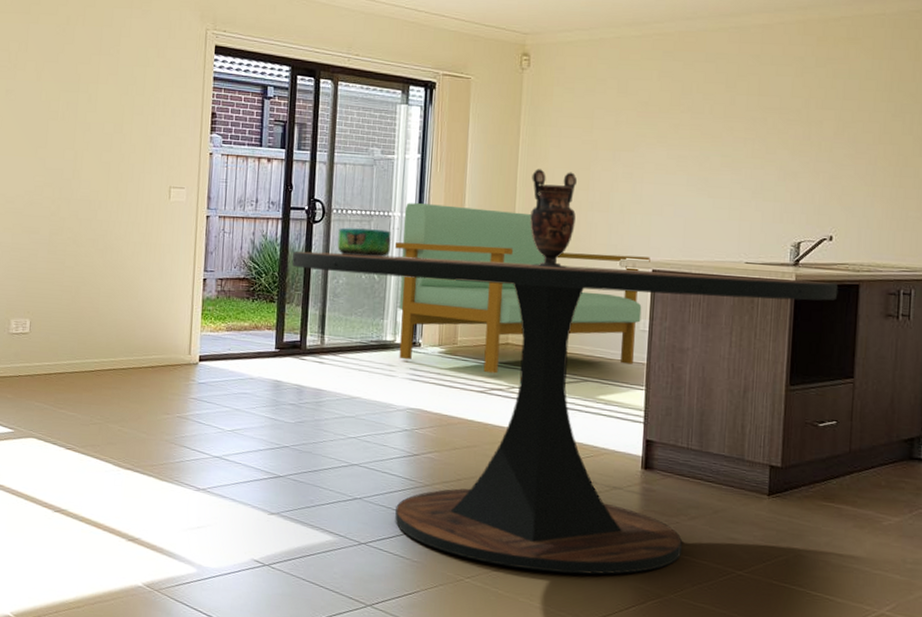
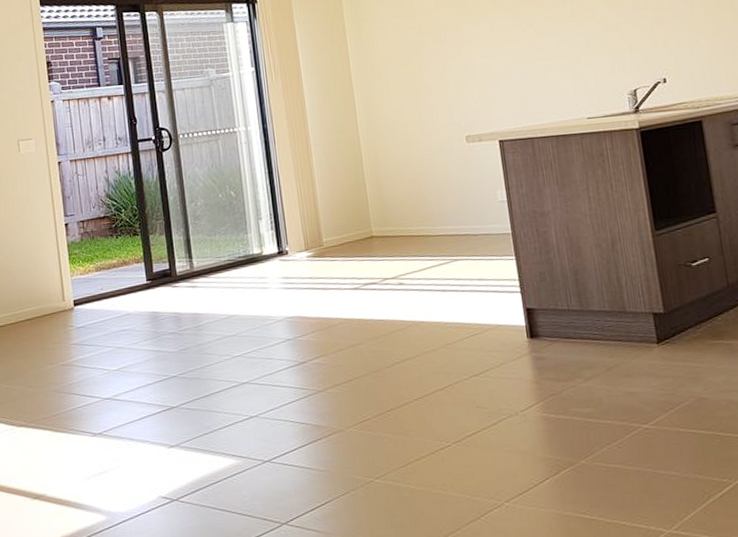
dining table: present [292,251,838,575] -> none [147,123,683,460]
decorative bowl: present [337,227,391,257] -> none [188,146,242,178]
bench: present [395,203,651,374] -> none [245,107,498,270]
vase: present [530,169,577,268] -> none [365,59,418,157]

